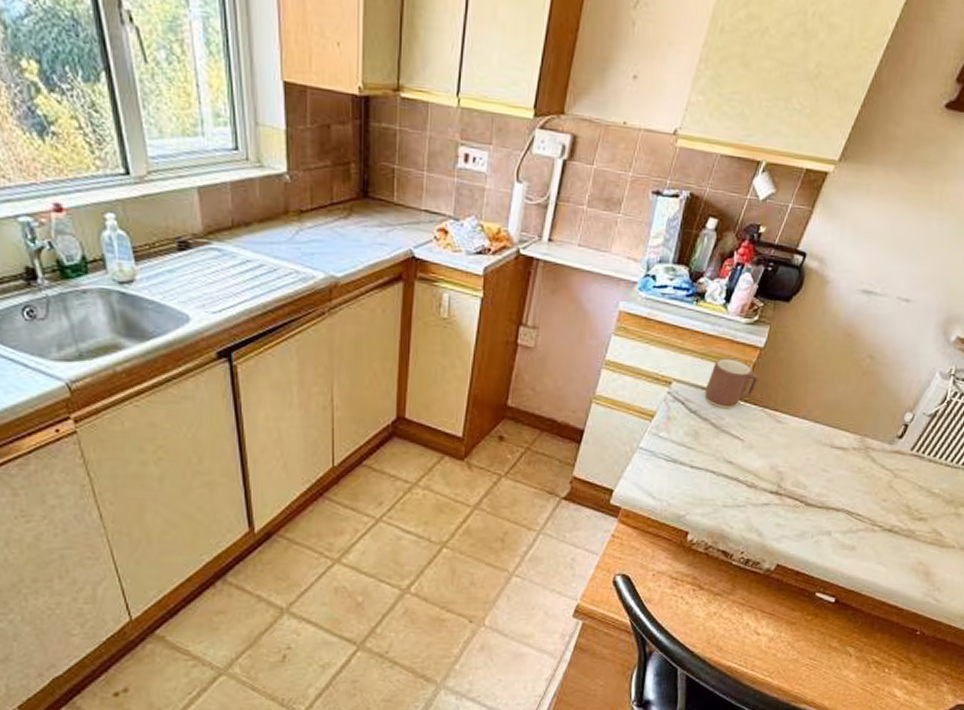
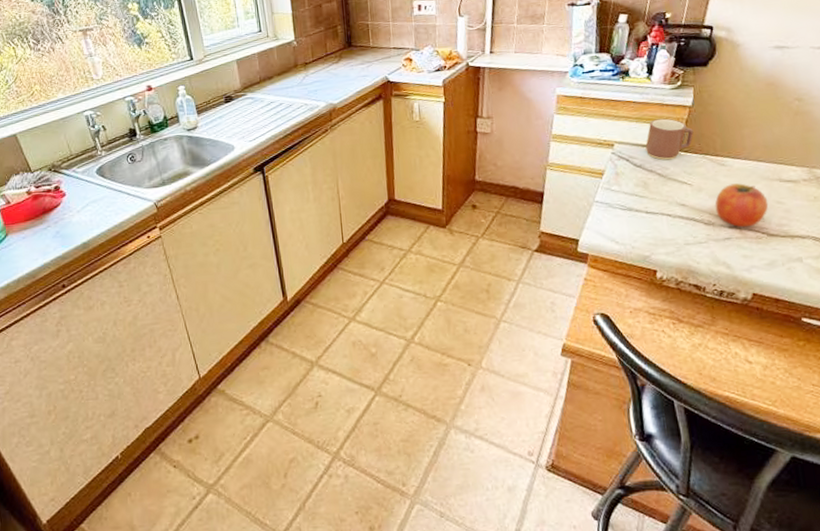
fruit: none [761,444,815,494] -> present [715,183,769,228]

